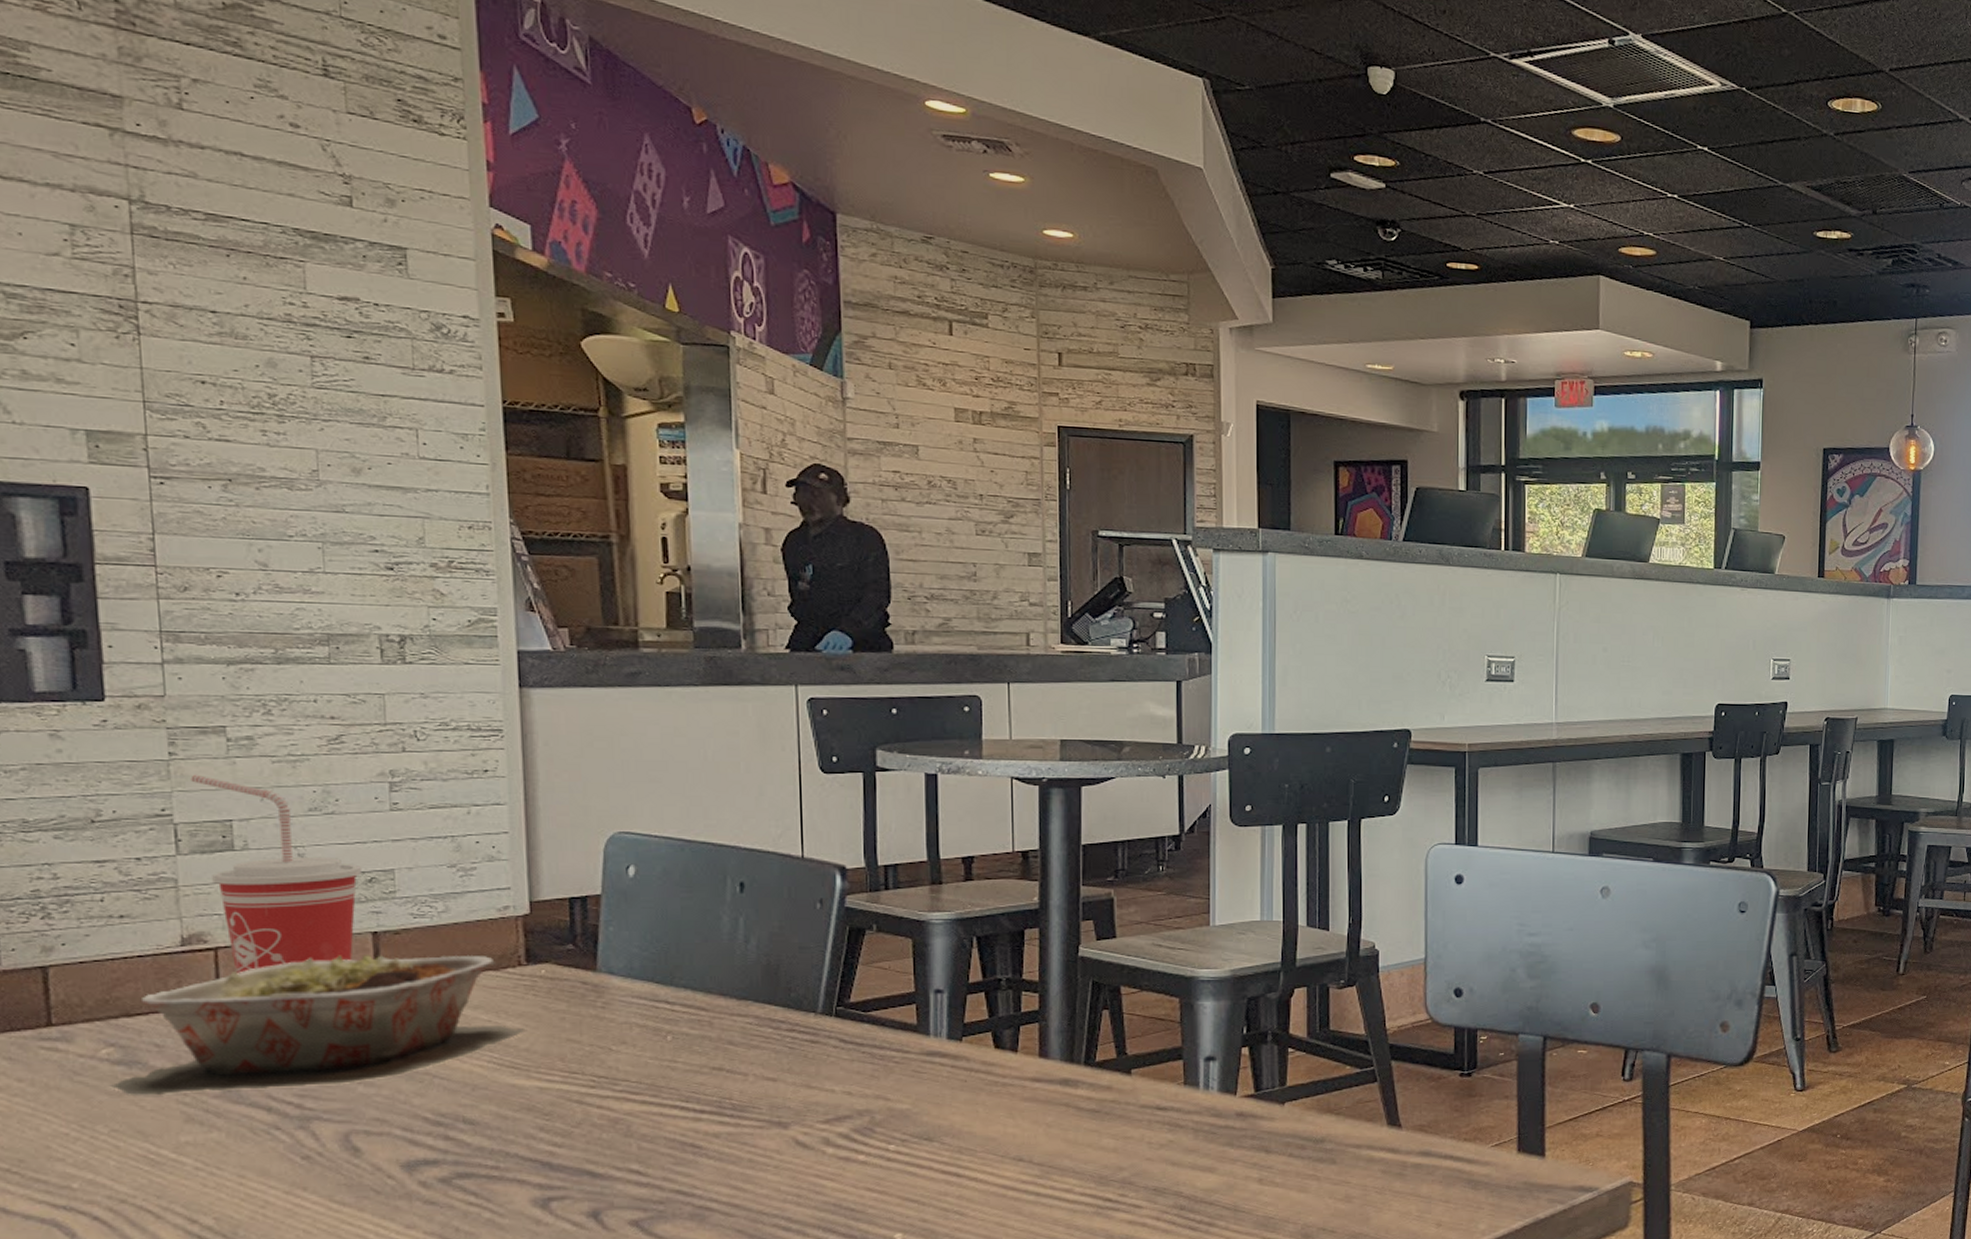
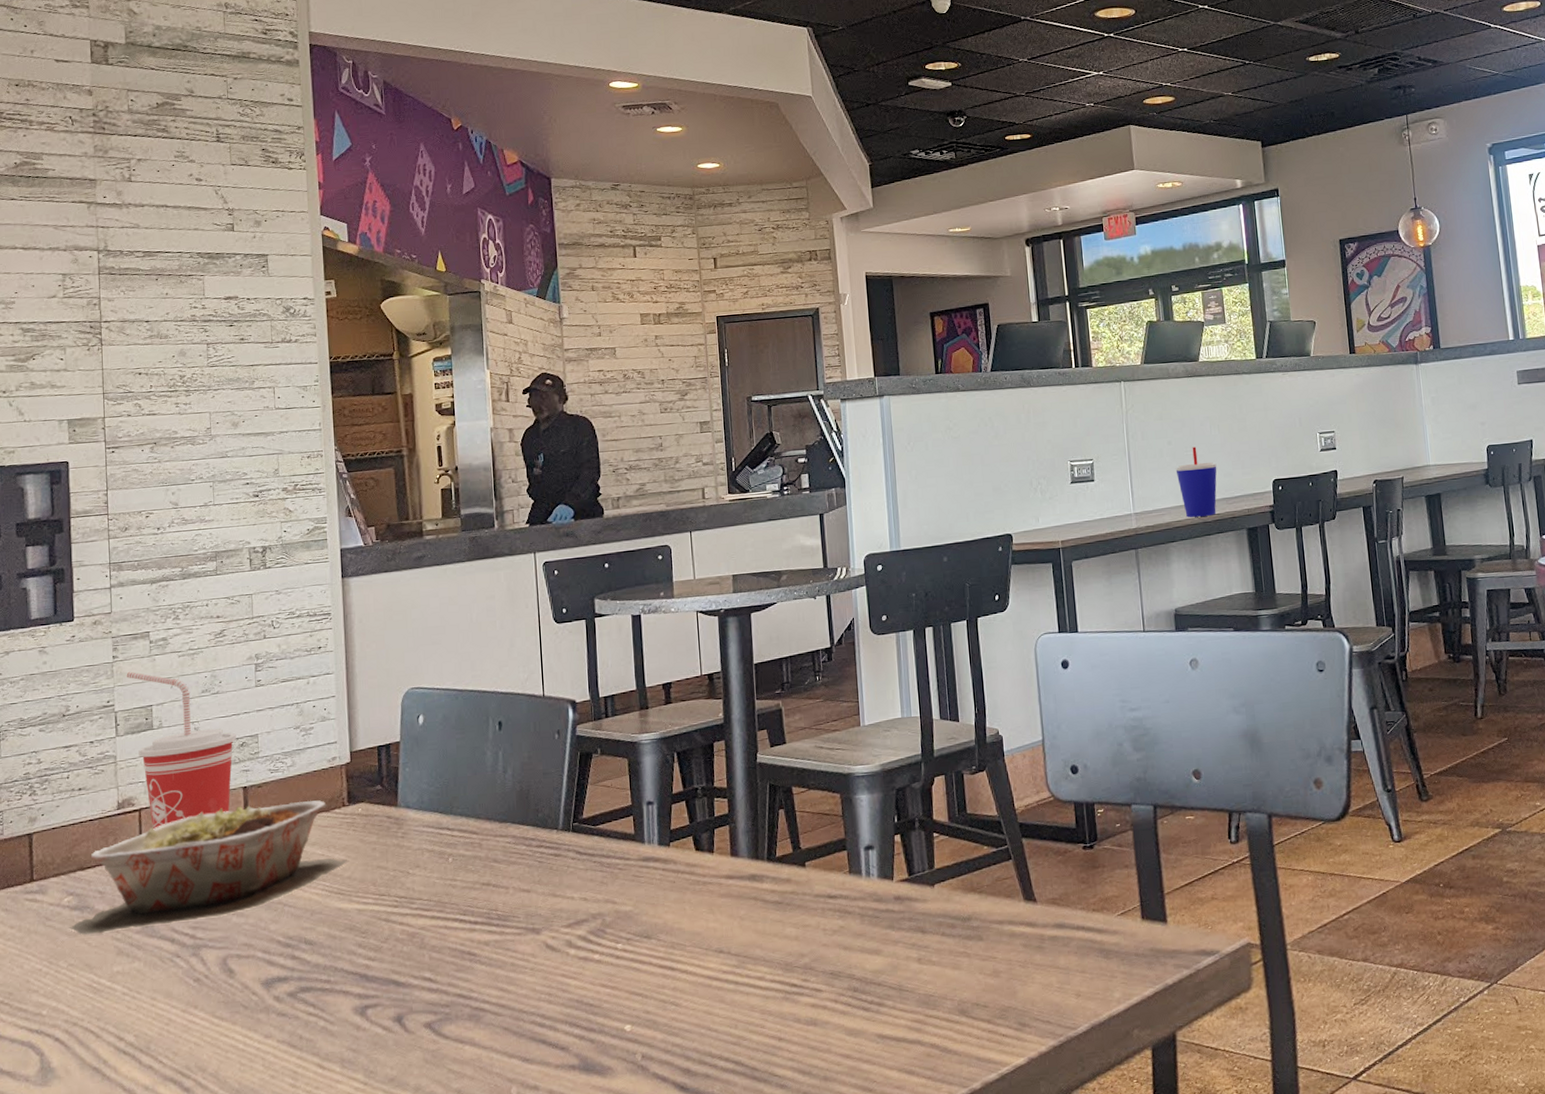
beverage cup: none [1608,657,1656,735] -> present [1175,447,1217,517]

